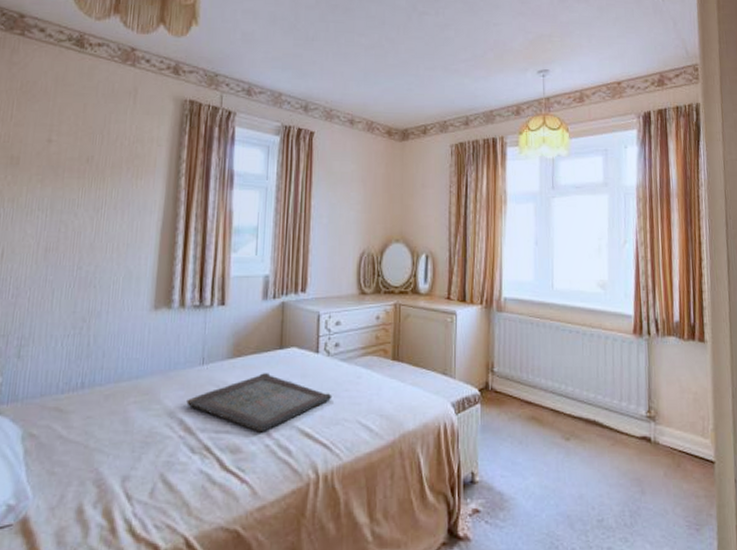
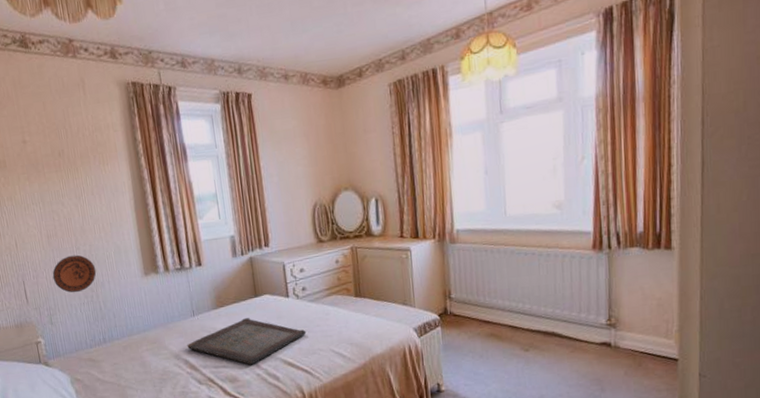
decorative plate: none [37,275,96,321] -> present [52,254,97,293]

